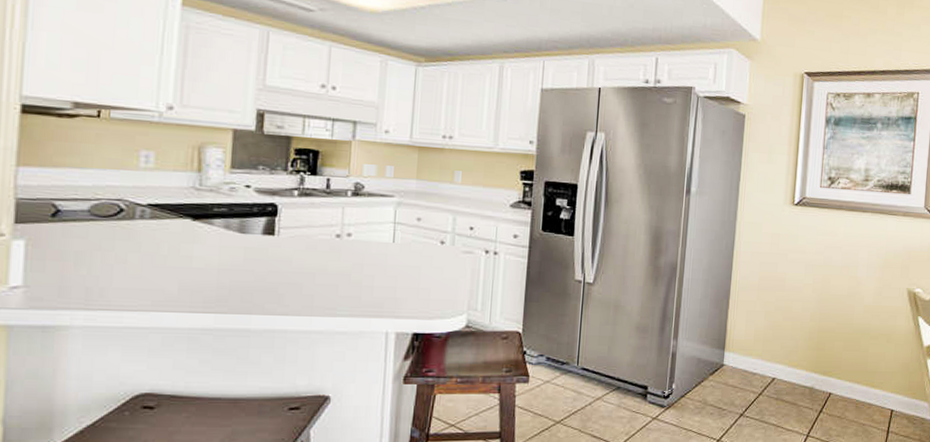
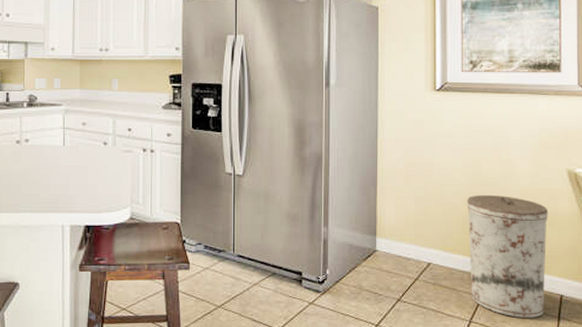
trash can: none [810,311,888,432] -> present [467,194,548,318]

